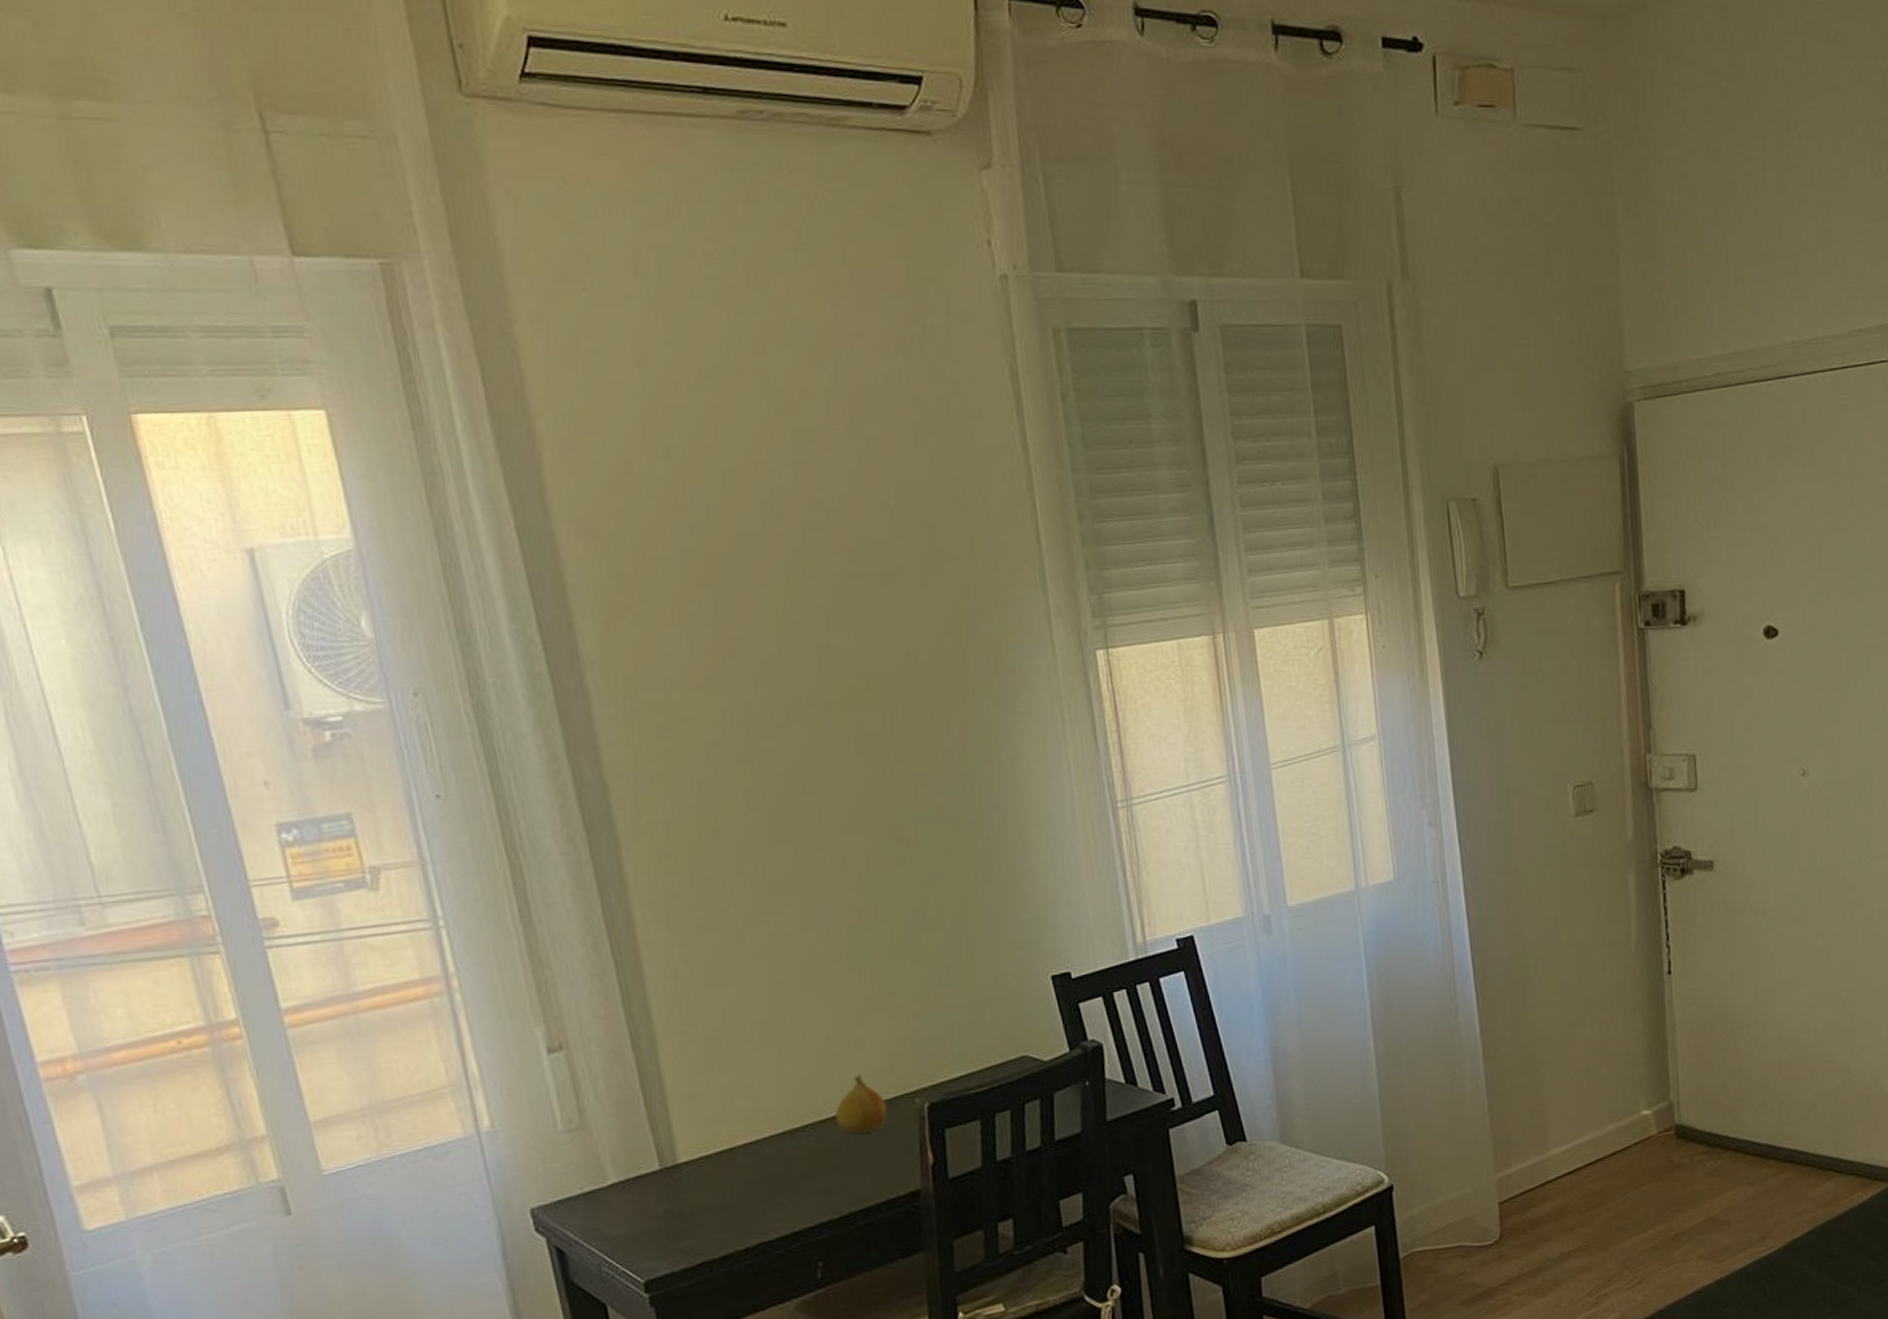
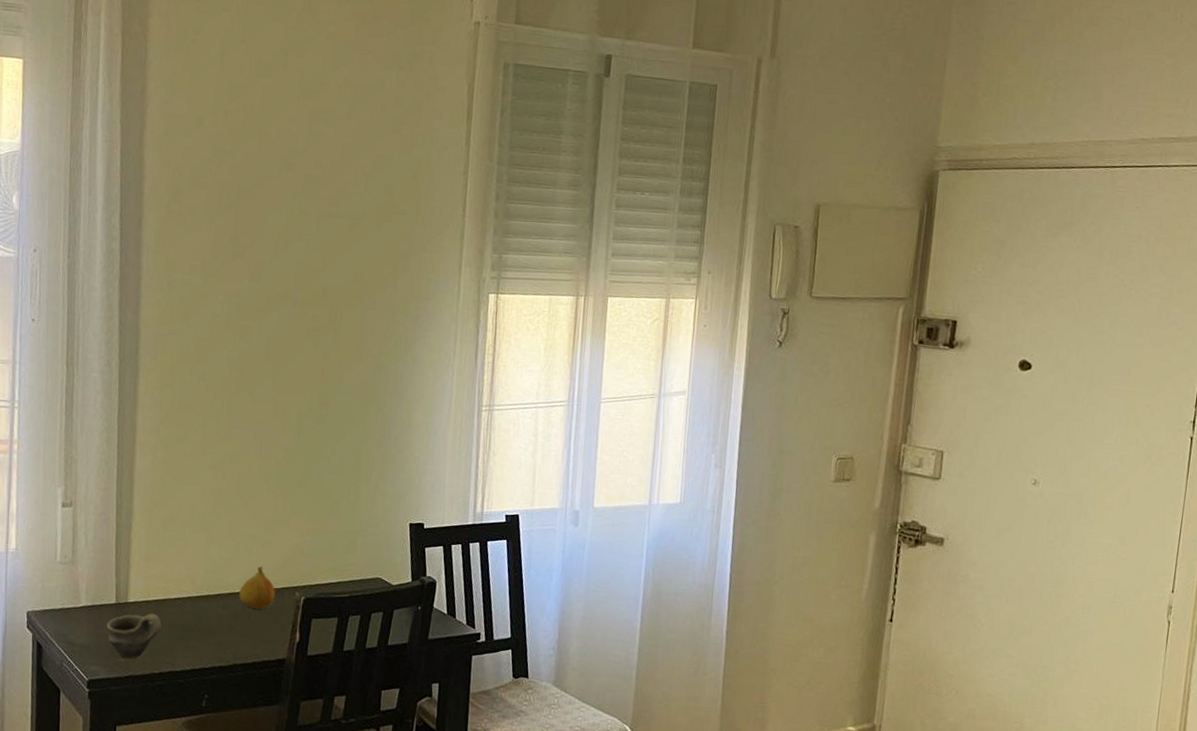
cup: none [654,1171,735,1240] -> present [107,613,162,659]

